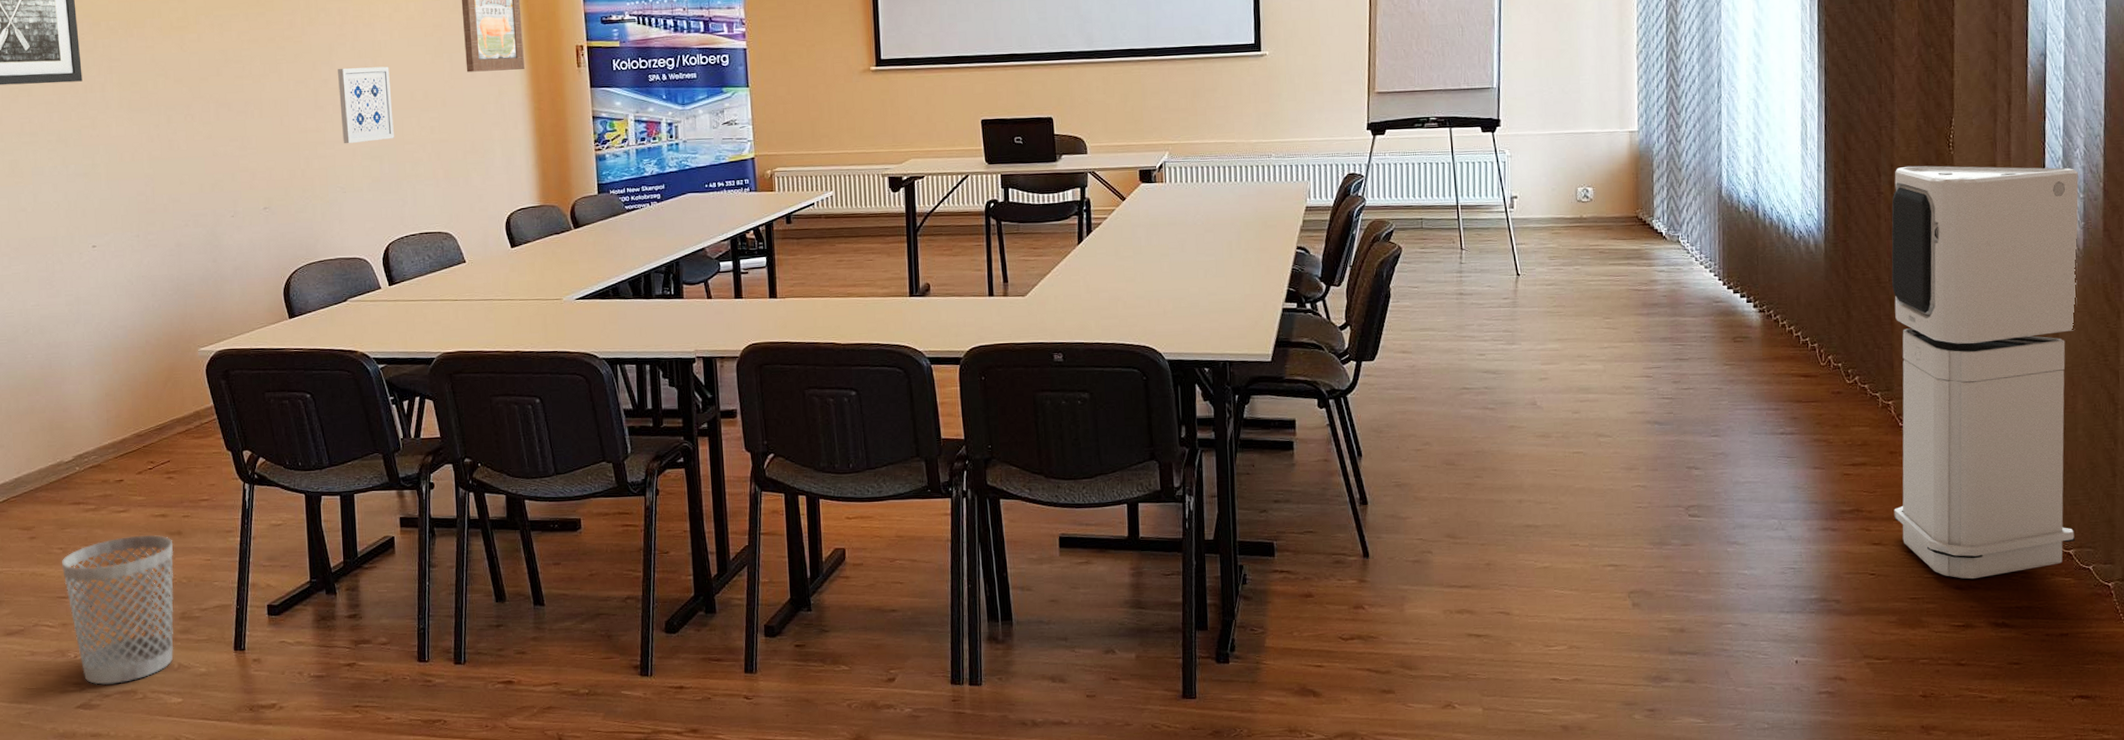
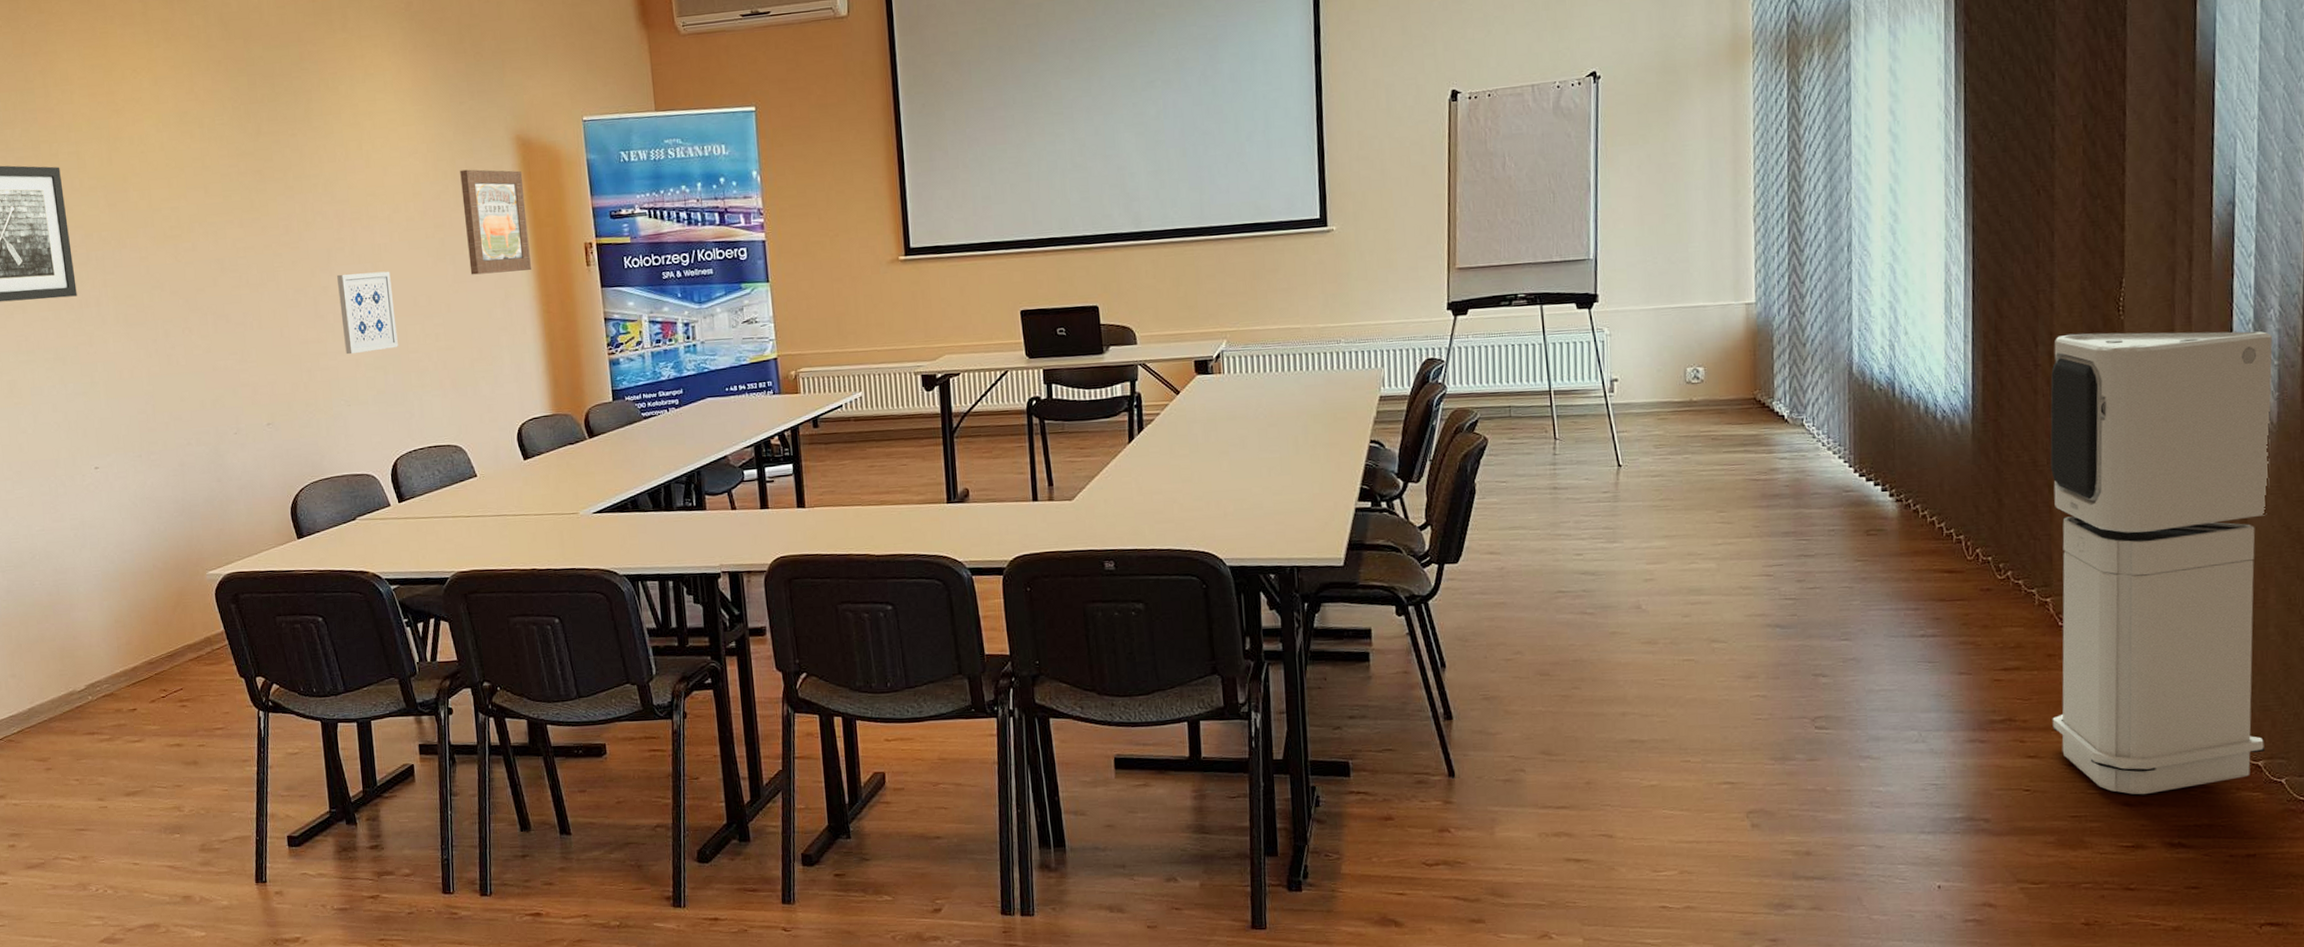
wastebasket: present [61,535,174,685] -> none [78,765,195,919]

